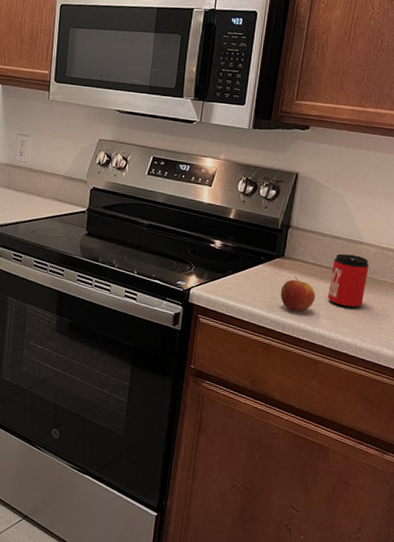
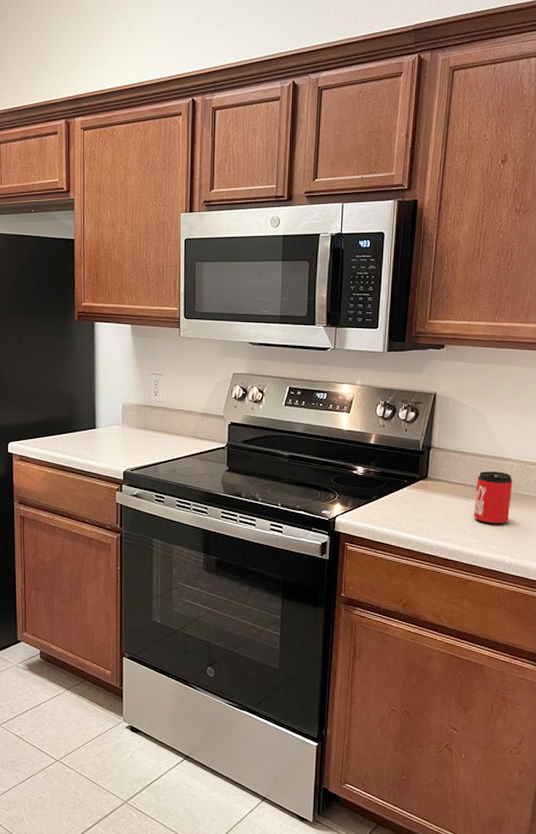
apple: present [280,276,316,312] -> none [426,497,461,532]

